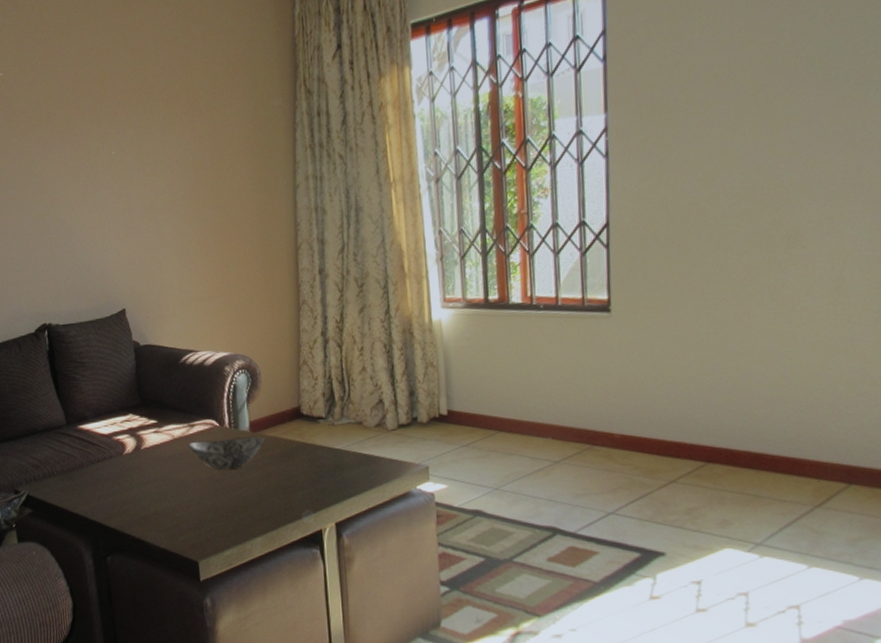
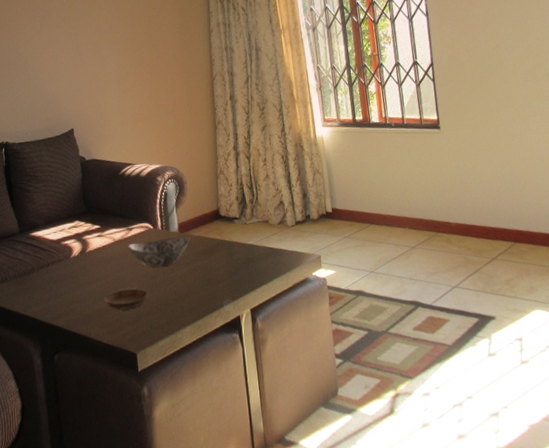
saucer: none [160,492,212,515] -> present [103,289,148,310]

